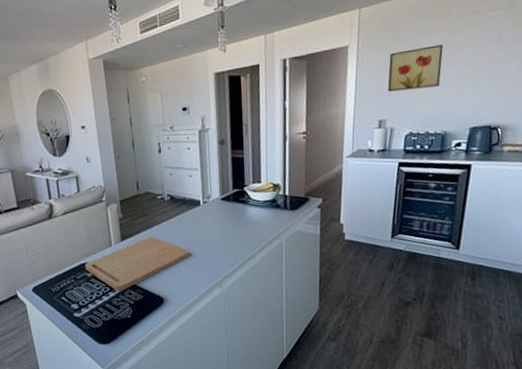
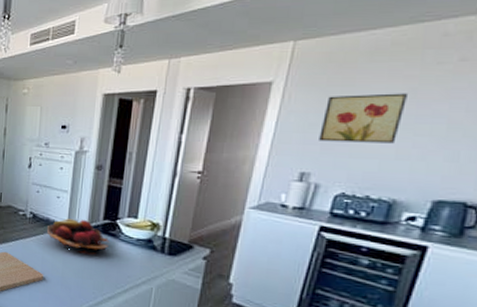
fruit basket: none [185,193,242,225] -> present [47,218,110,255]

